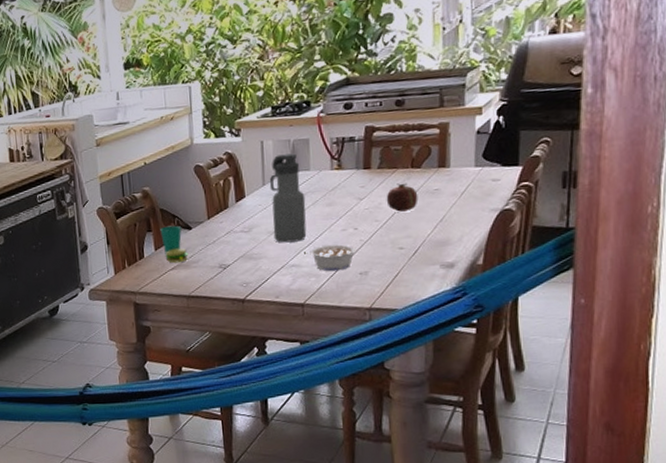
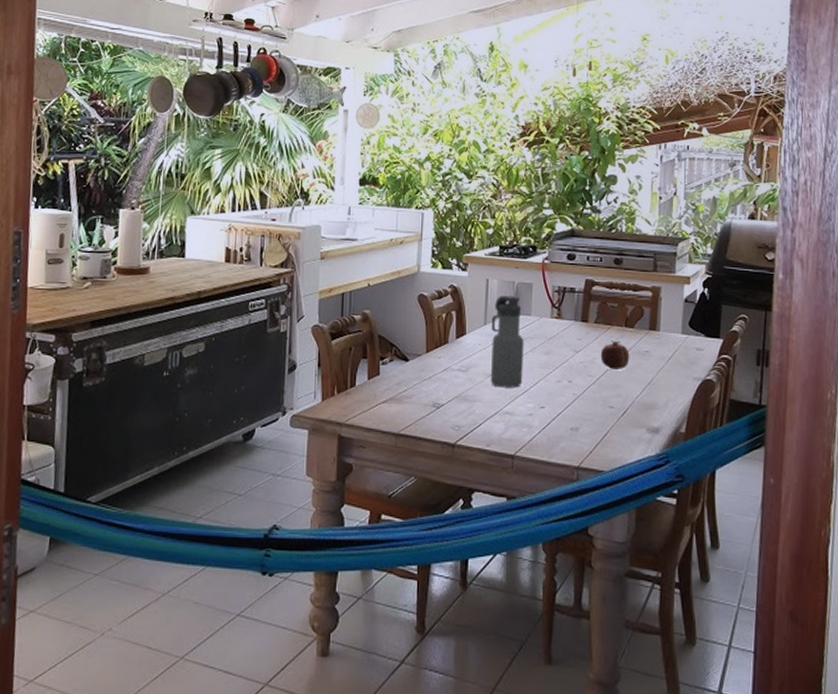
cup: present [160,225,189,264] -> none [376,354,402,397]
legume: present [304,244,356,272] -> none [519,395,569,424]

